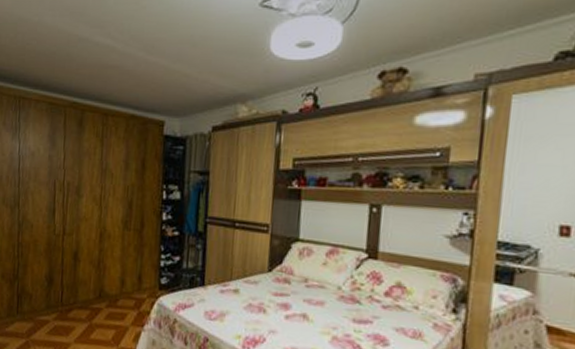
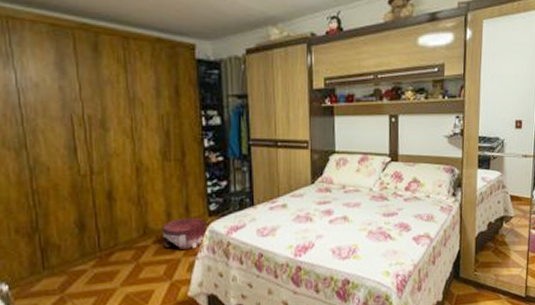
pouf: none [115,287,157,320] -> present [162,217,207,251]

